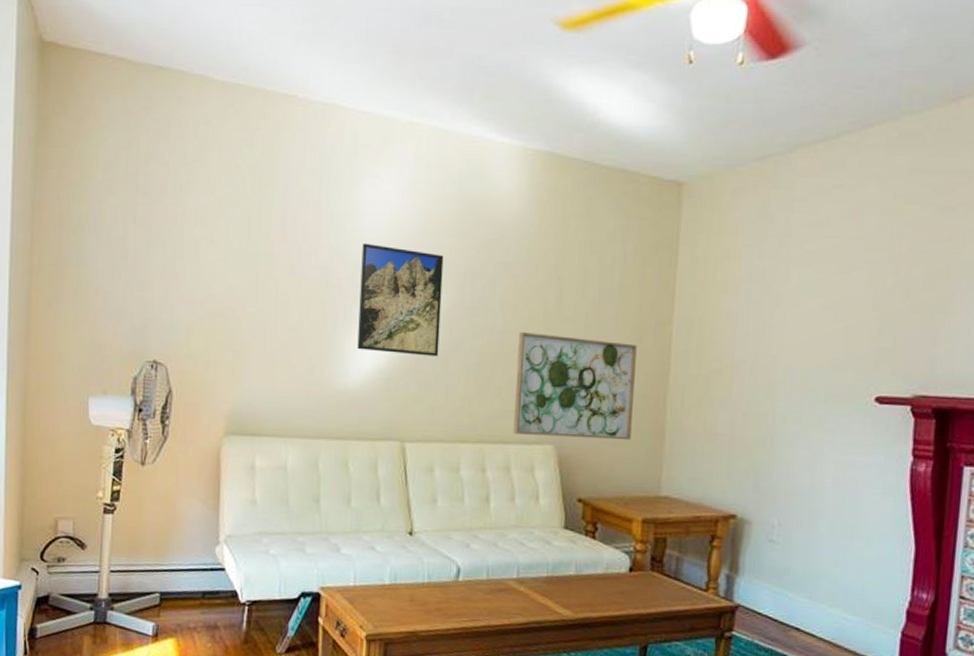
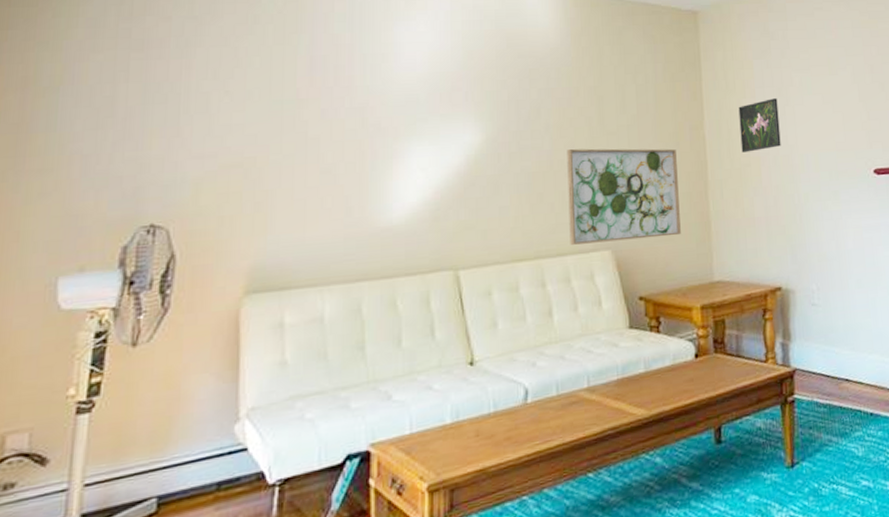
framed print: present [357,243,444,357] -> none [400,81,488,185]
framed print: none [712,296,766,358] -> present [738,98,781,153]

